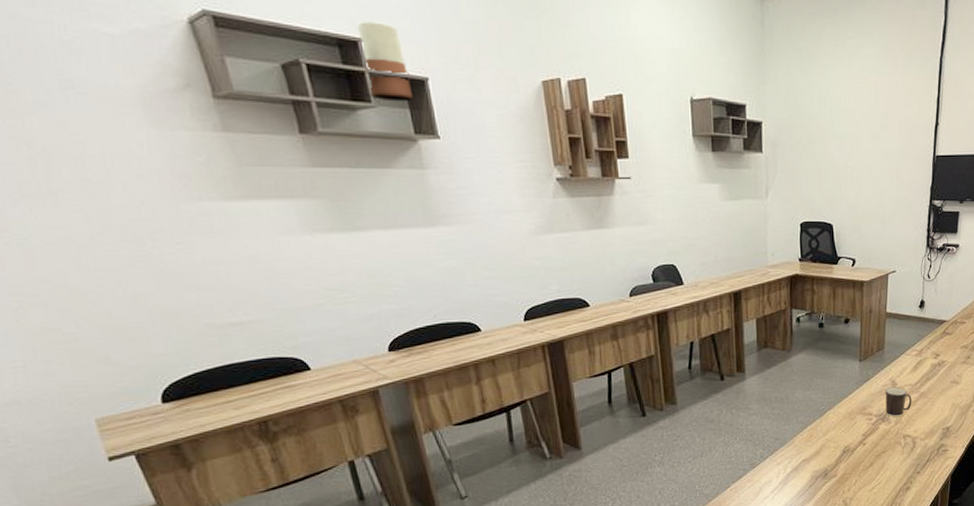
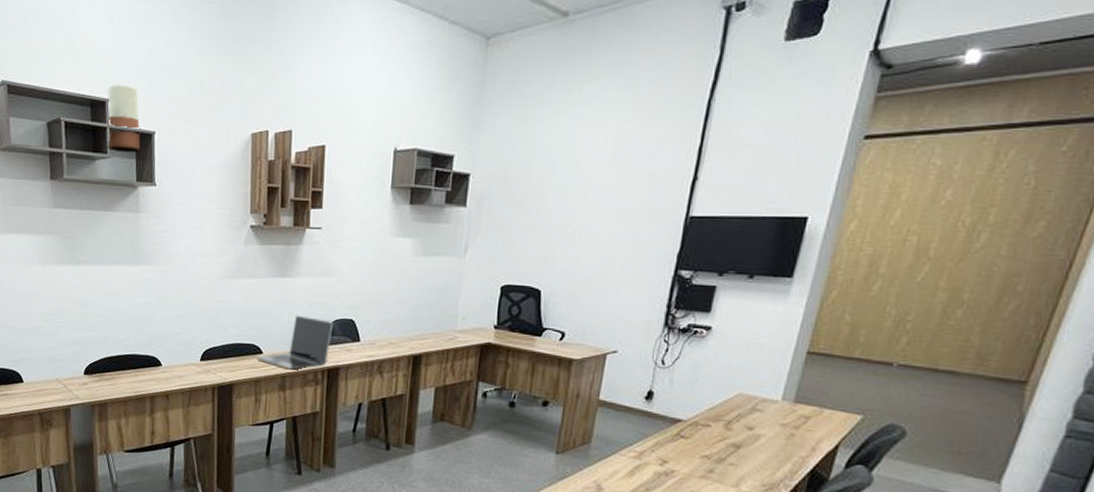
laptop: none [584,265,657,320] -> present [256,315,334,371]

